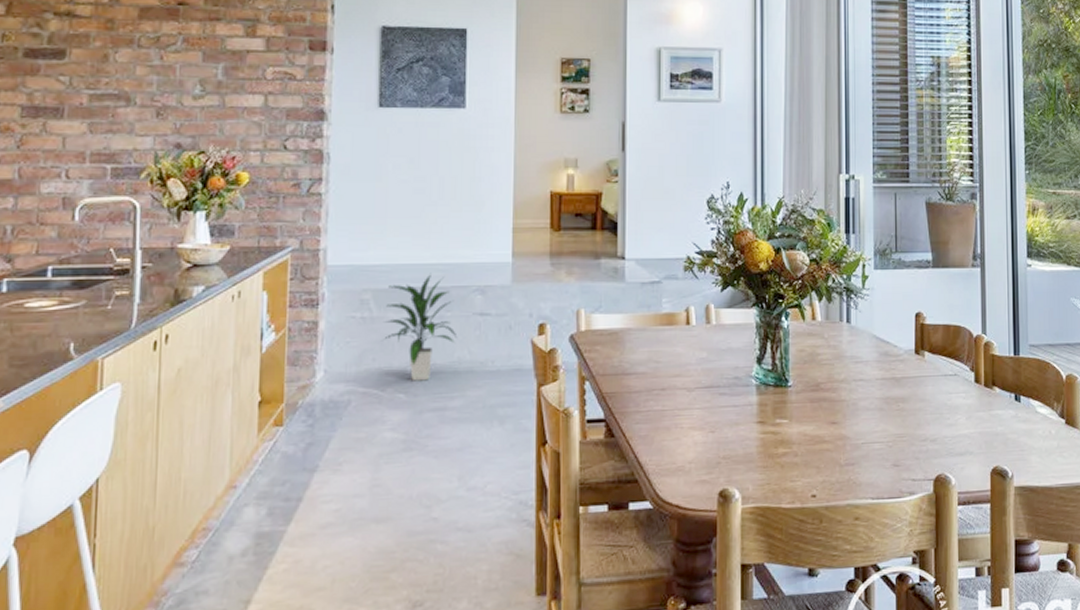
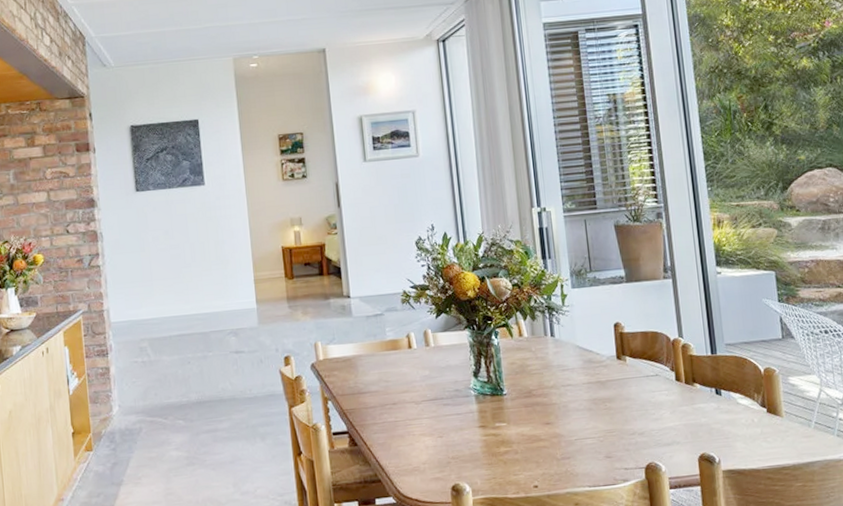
indoor plant: present [384,272,458,381] -> none [160,321,220,410]

